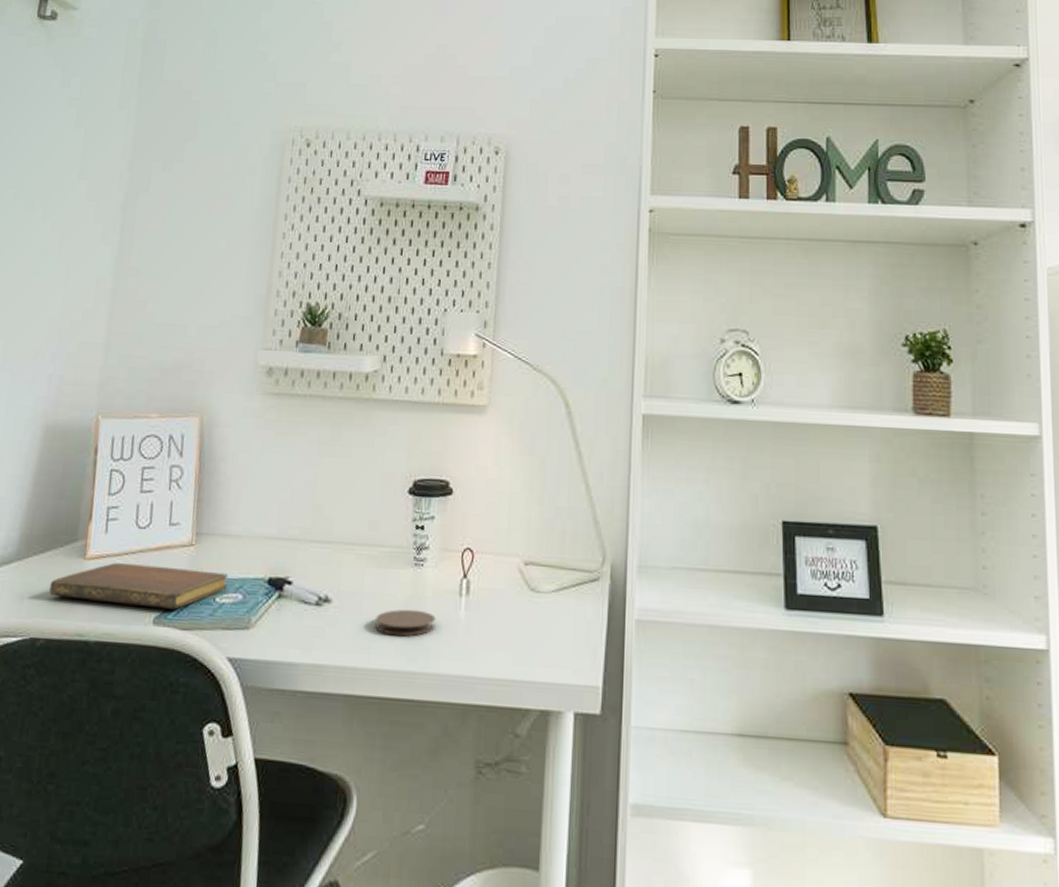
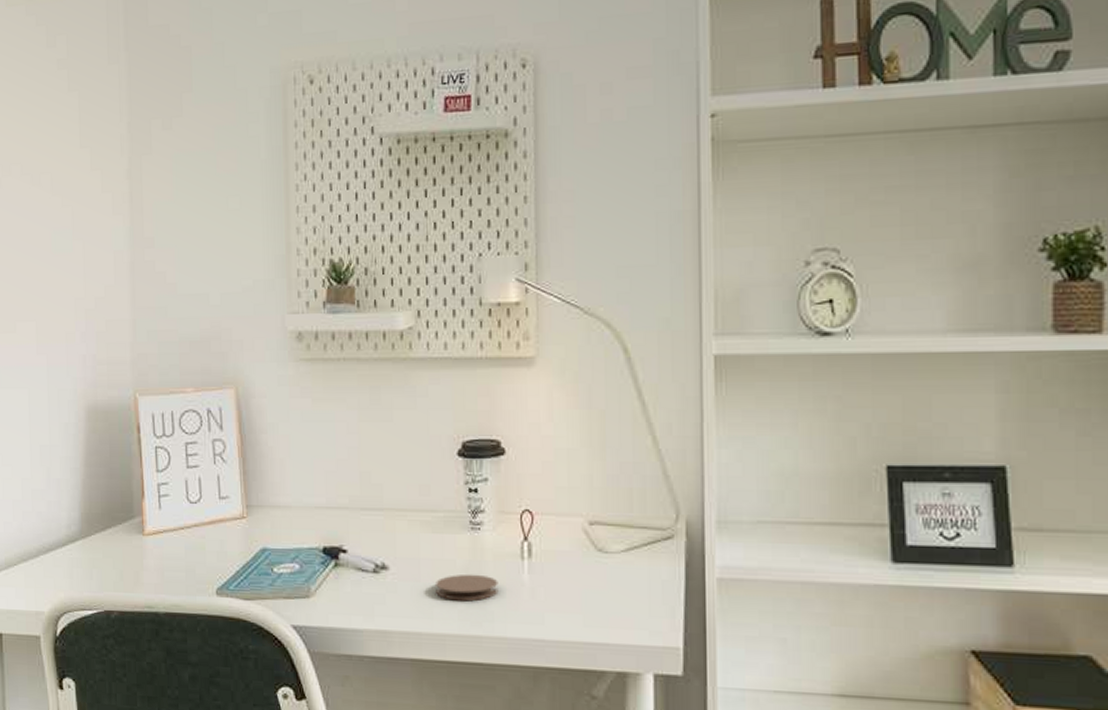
notebook: present [49,563,229,610] -> none [115,538,284,581]

